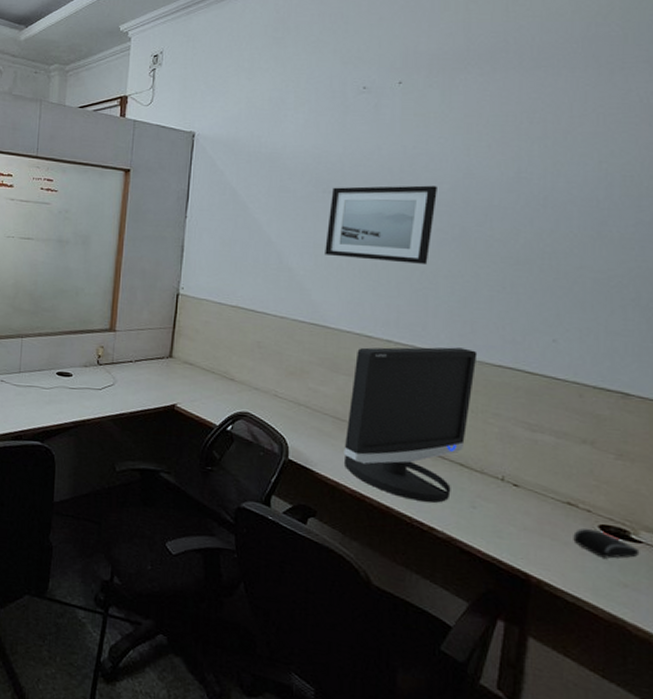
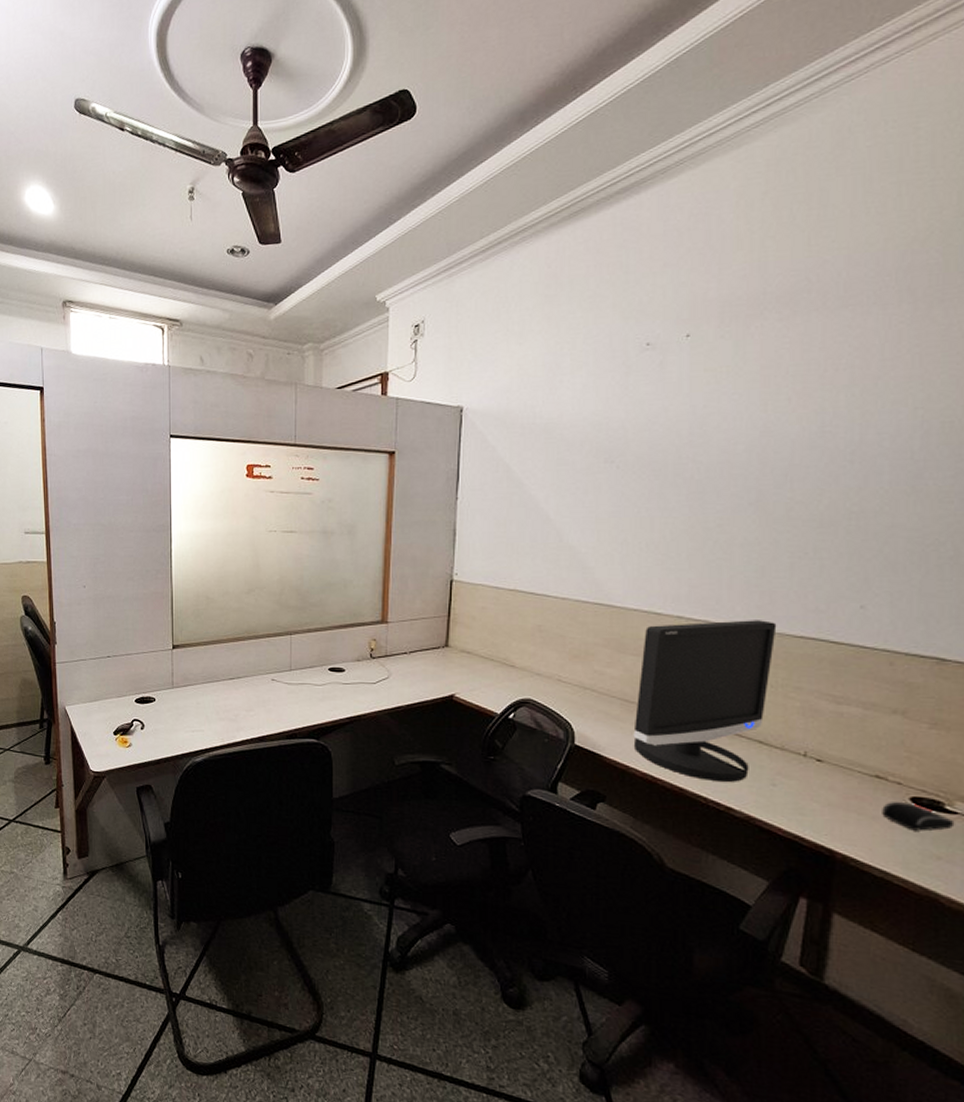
wall art: present [325,185,437,264] -> none [608,447,731,533]

